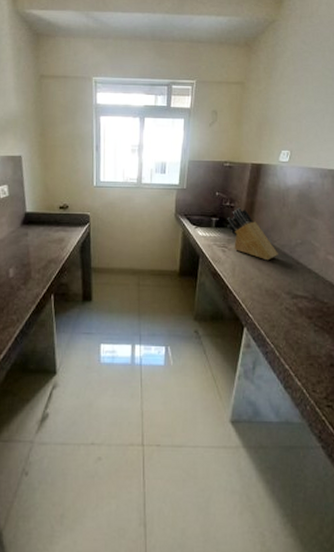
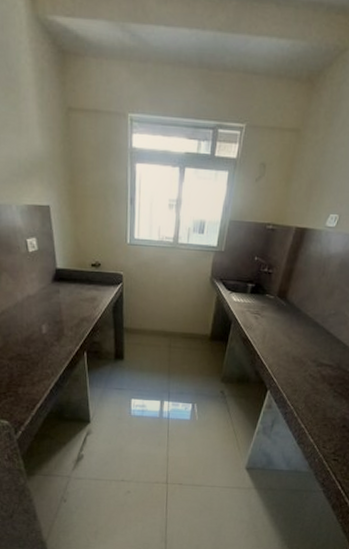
knife block: present [227,207,278,261] -> none [262,274,310,329]

